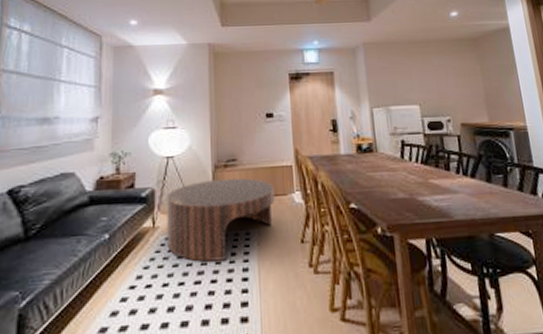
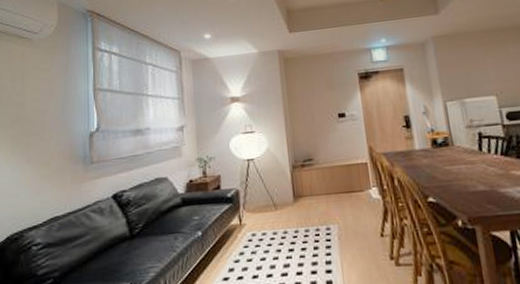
coffee table: present [167,178,275,262] -> none [250,176,353,256]

